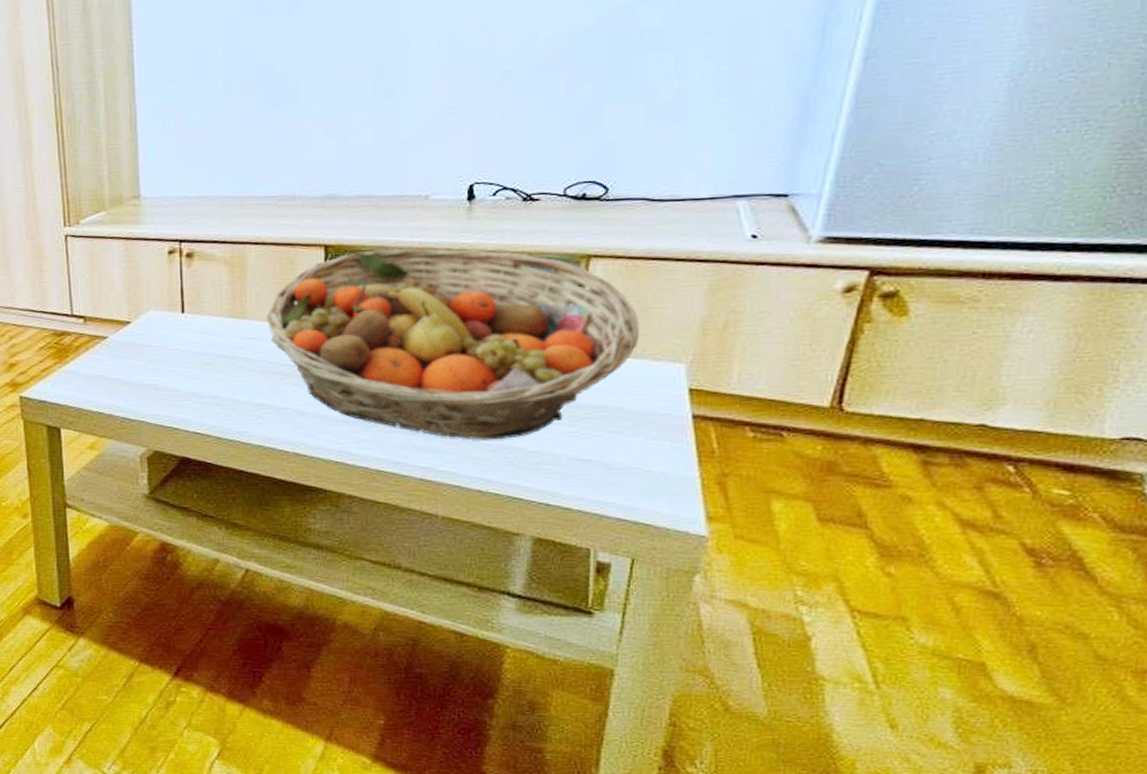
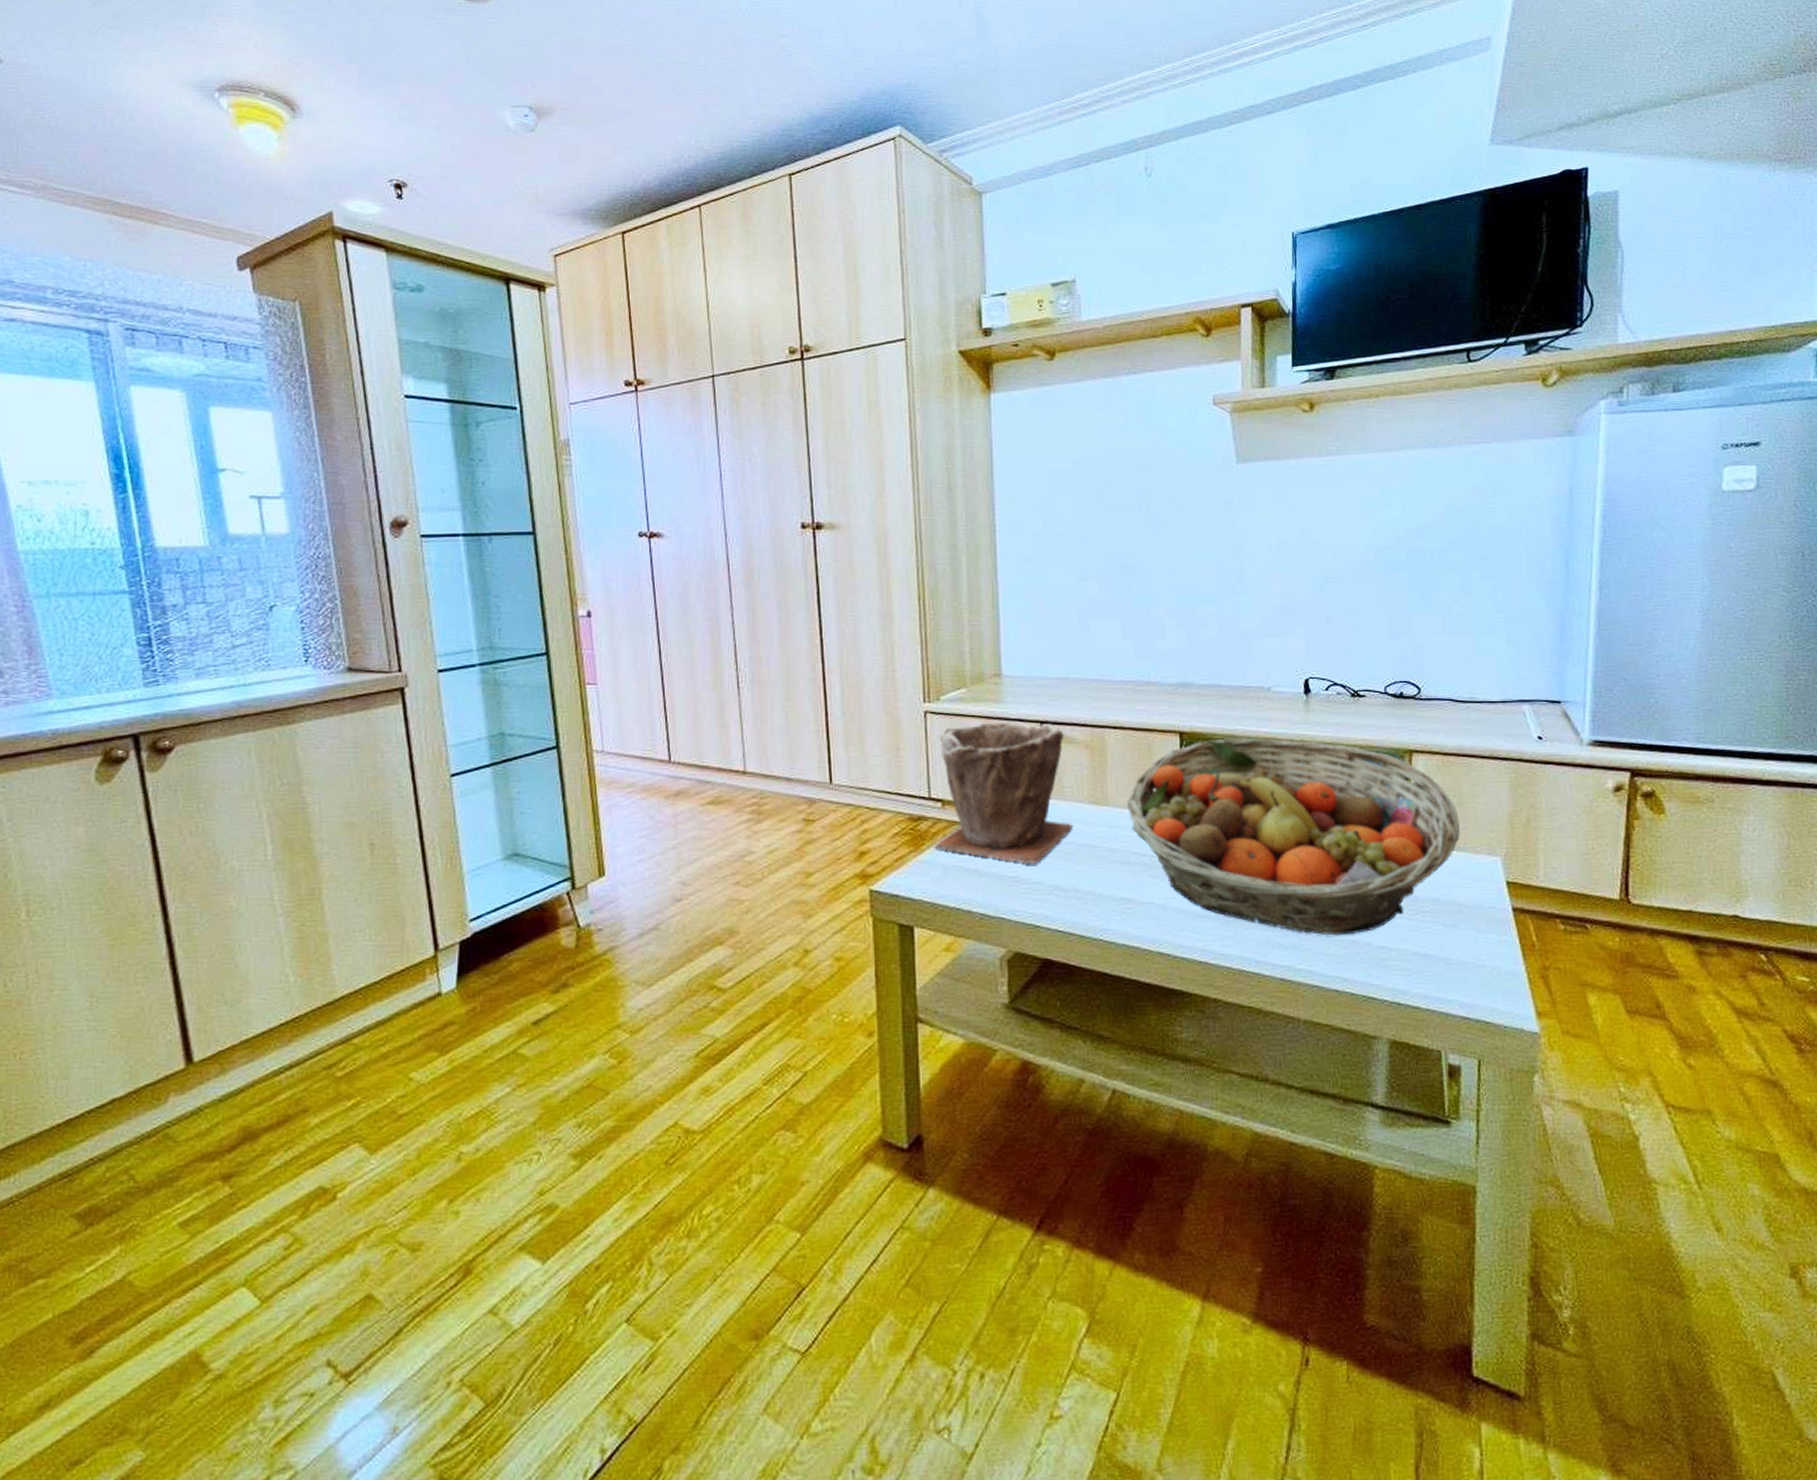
plant pot: none [77,242,211,373] -> present [934,722,1073,864]

